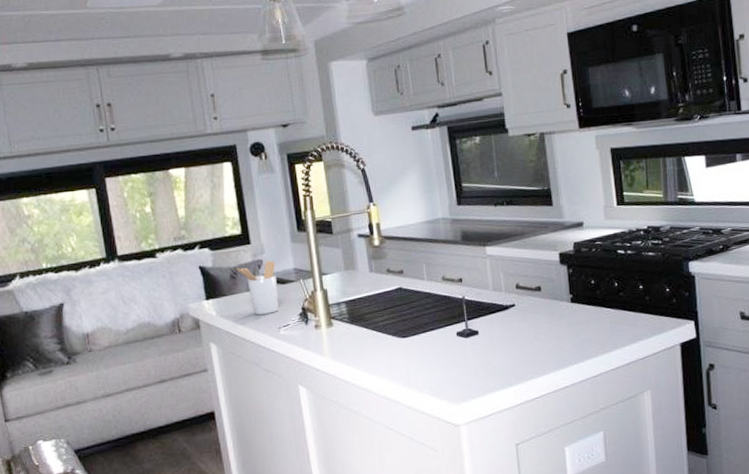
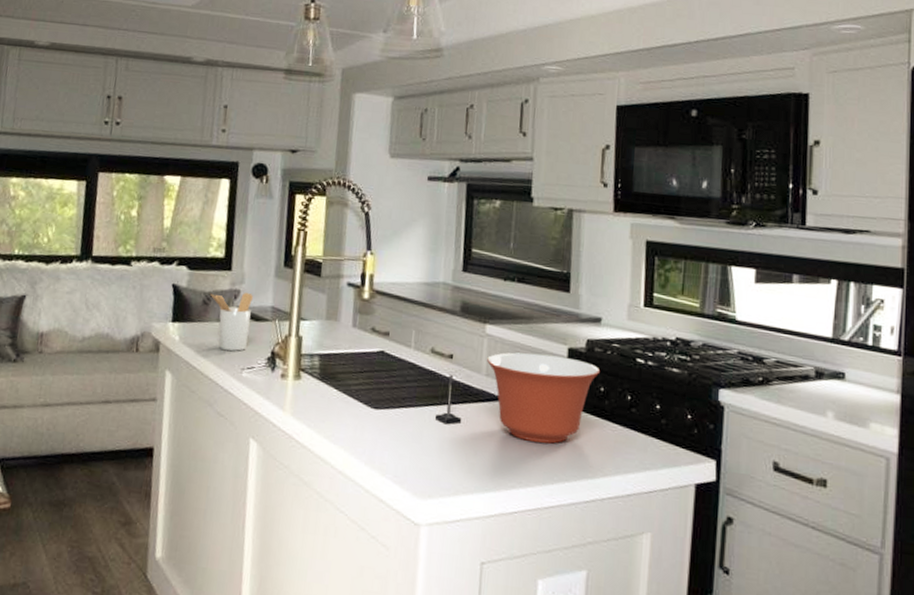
mixing bowl: none [492,261,589,338] -> present [487,352,601,444]

